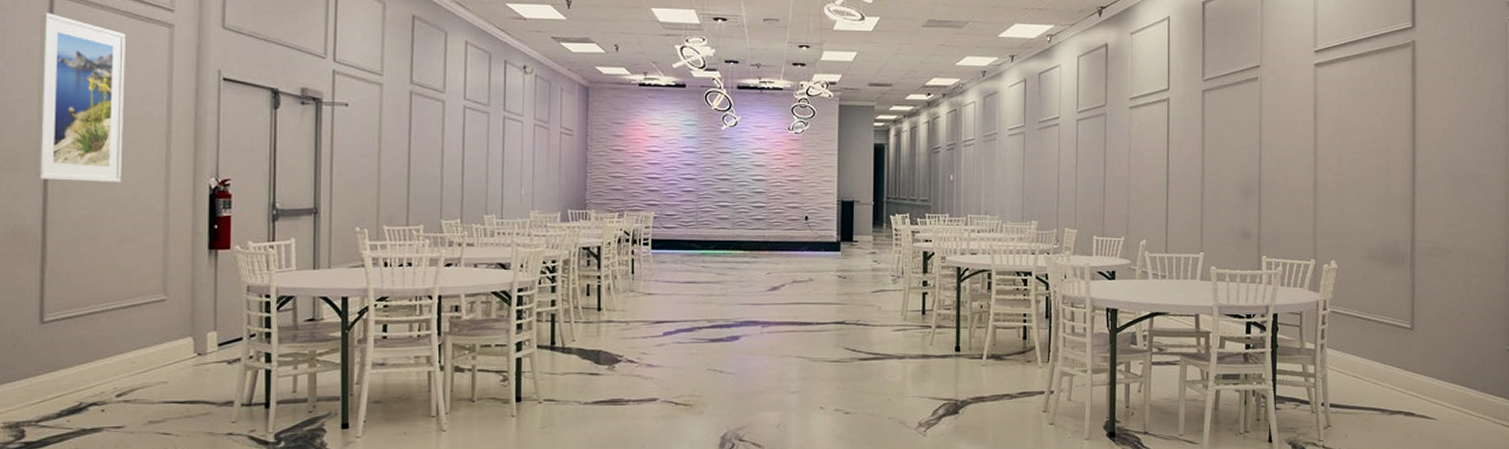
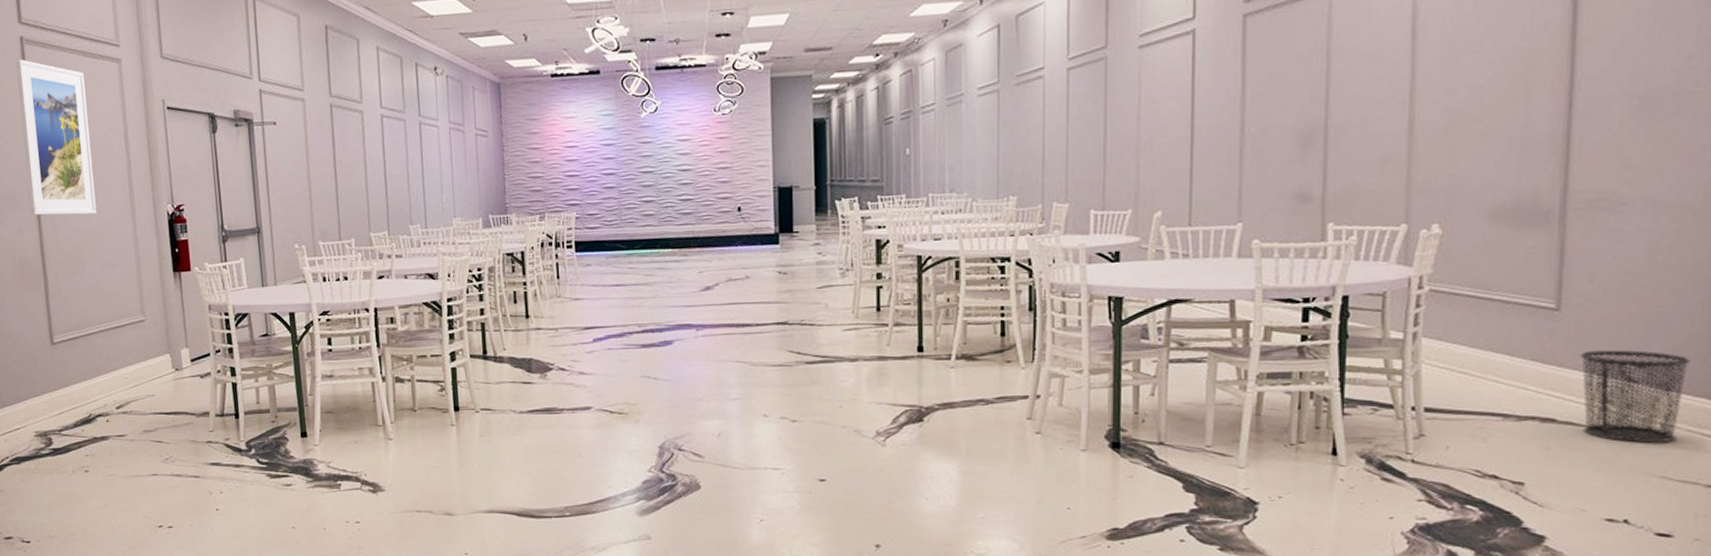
waste bin: none [1428,360,1494,432] -> present [1581,349,1692,443]

